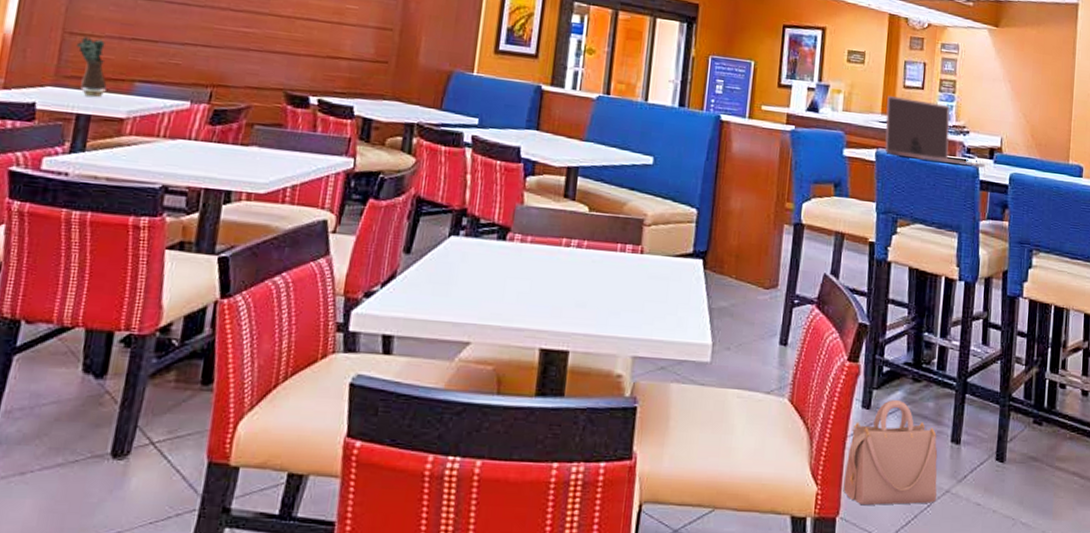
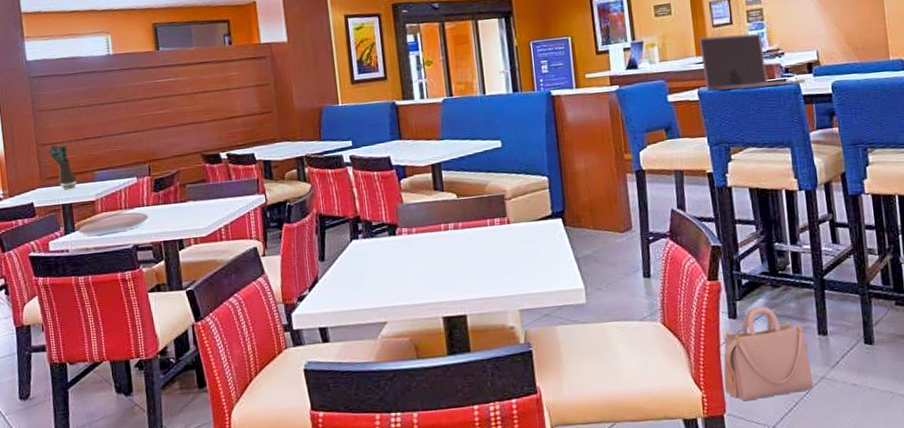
plate: none [90,140,194,166] -> present [78,212,149,237]

